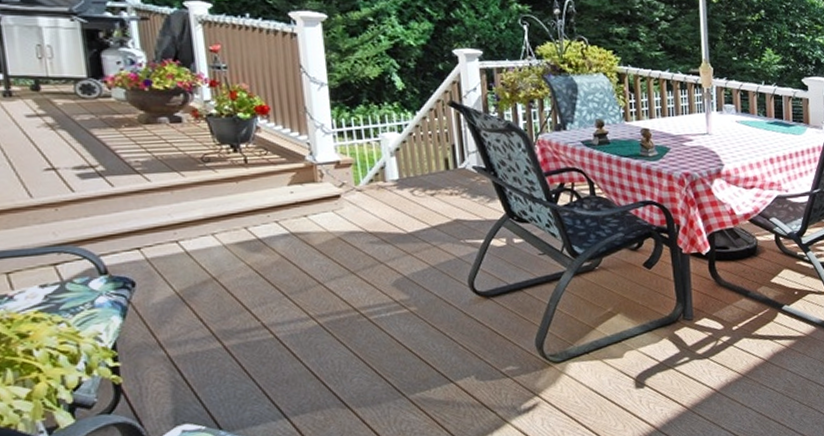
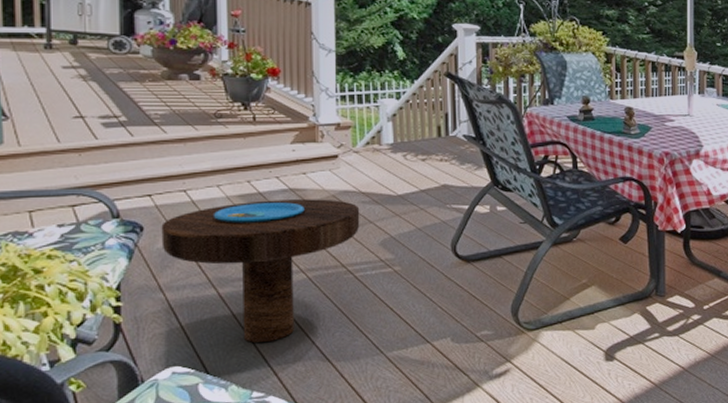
side table: none [154,241,370,395] -> present [161,199,360,343]

